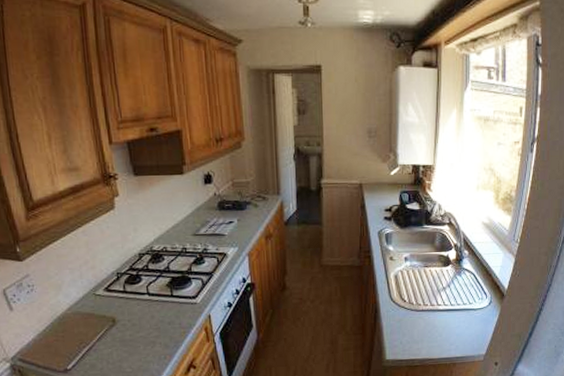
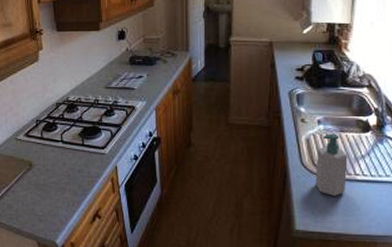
soap bottle: none [403,269,431,326] -> present [315,133,348,196]

